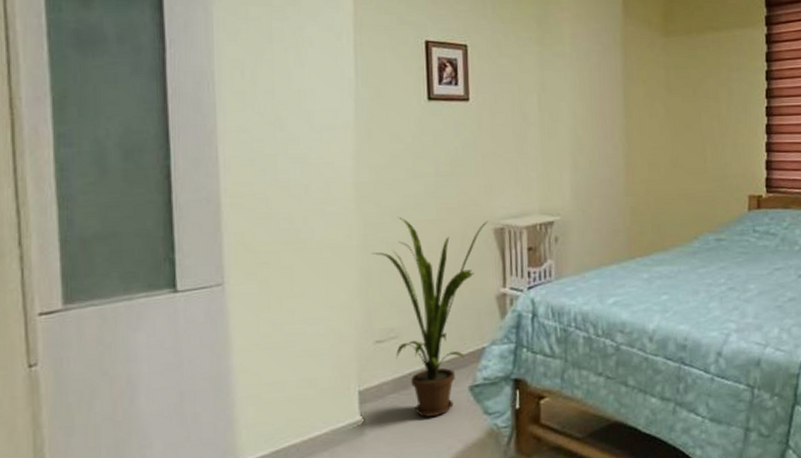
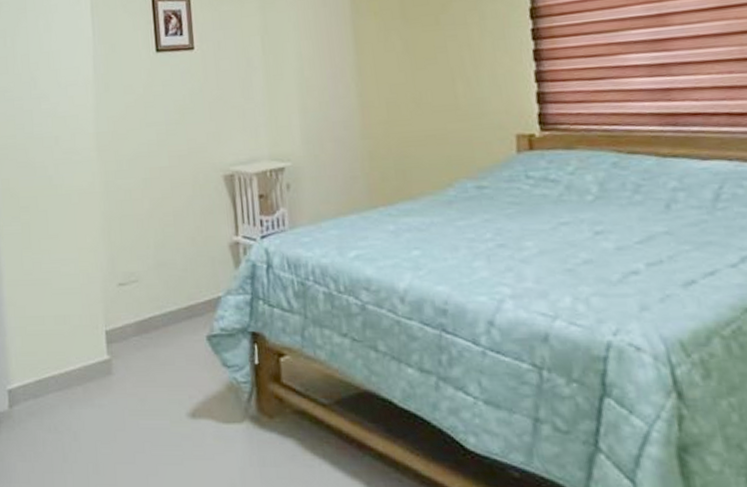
house plant: present [372,217,489,417] -> none [113,165,218,363]

